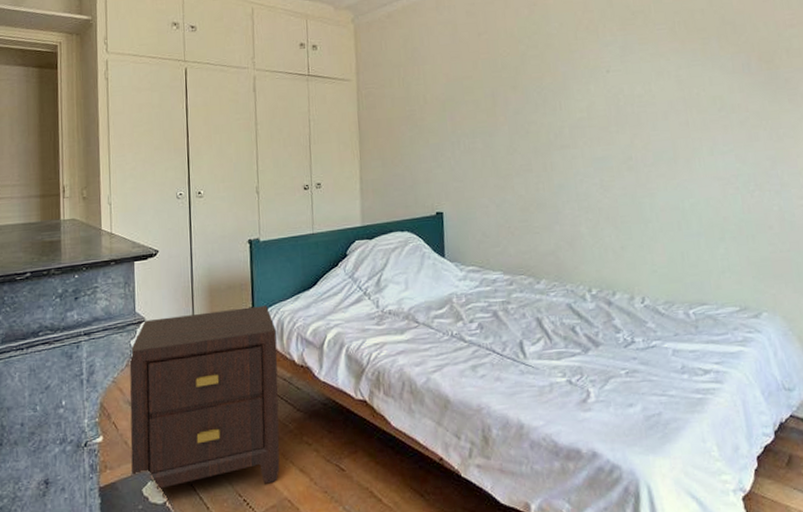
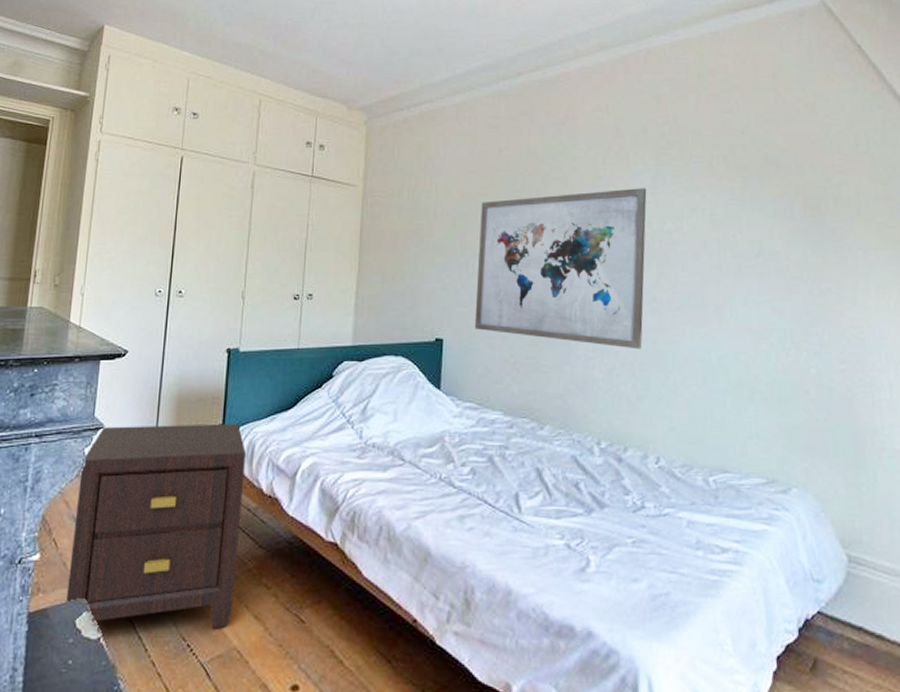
wall art: none [466,57,623,205] -> present [474,188,647,350]

